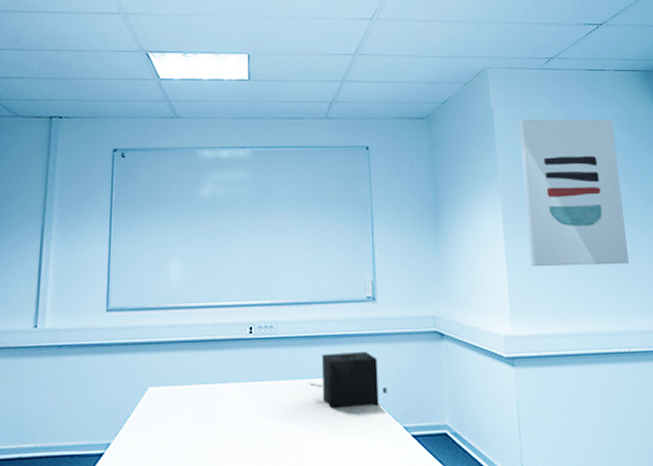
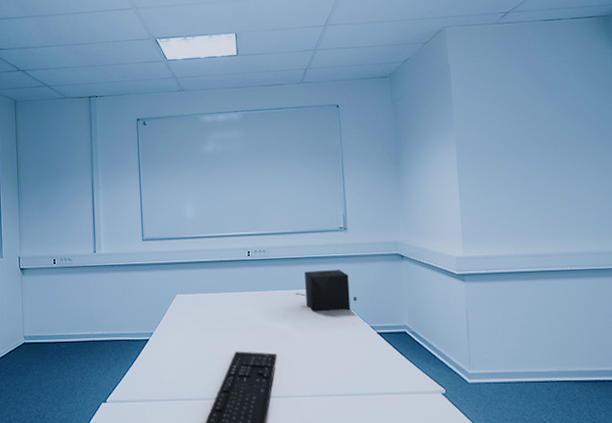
wall art: present [519,118,629,267] -> none [474,66,575,201]

